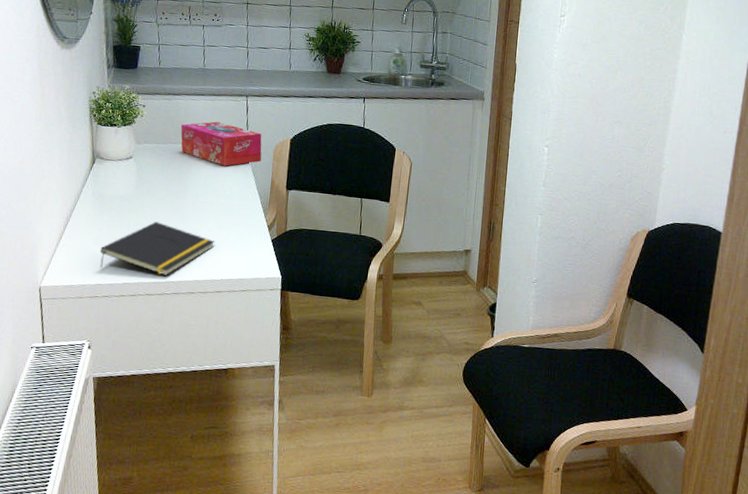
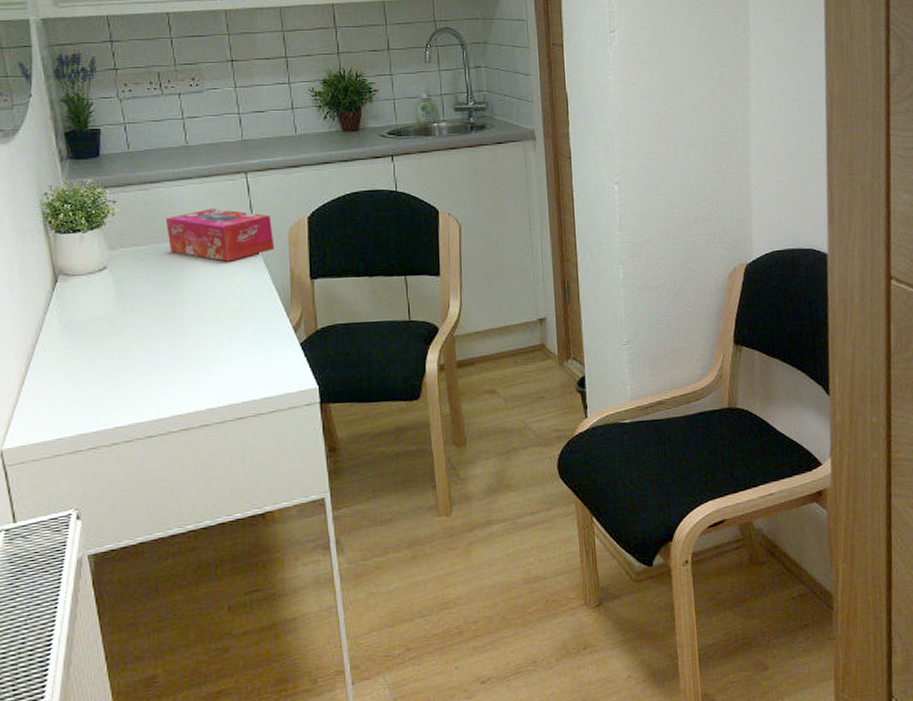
notepad: present [99,221,216,276] -> none [77,343,229,413]

